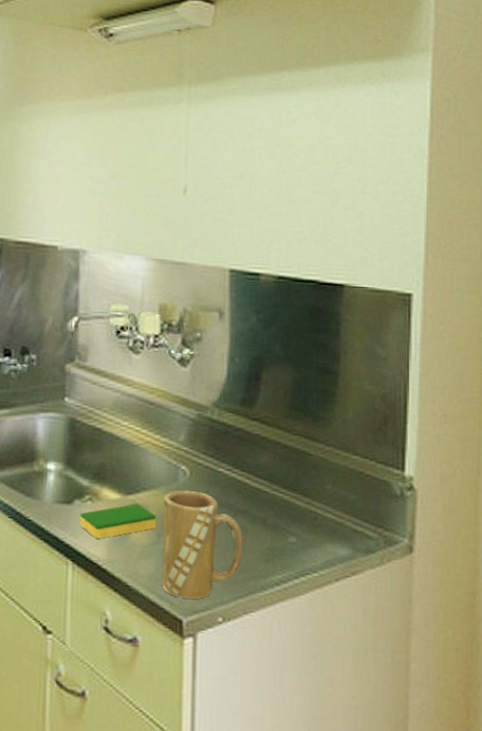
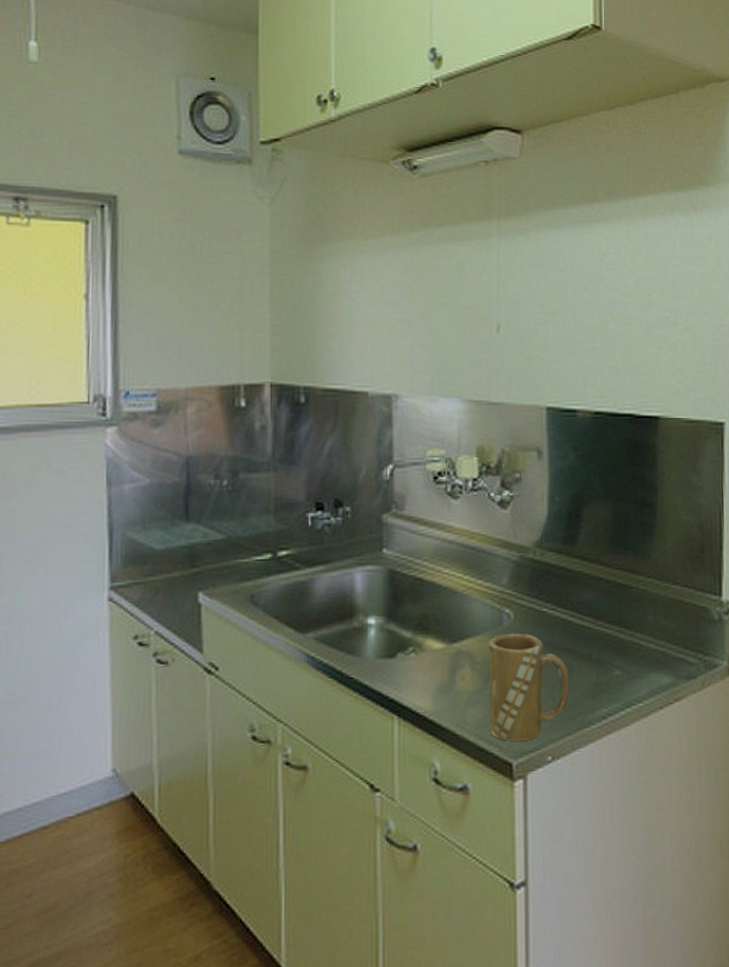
dish sponge: present [79,503,157,539] -> none [404,651,483,690]

